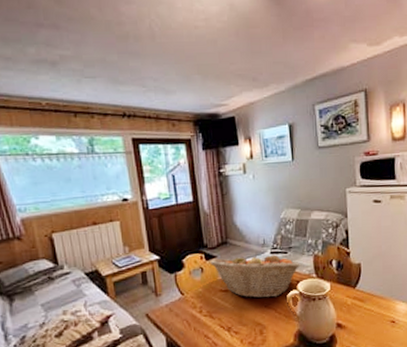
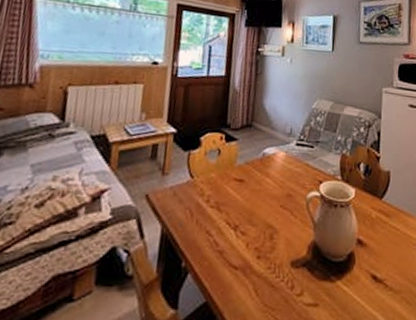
fruit basket: present [210,252,301,299] -> none [229,141,326,197]

